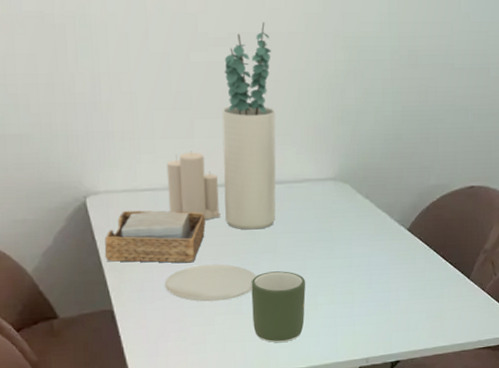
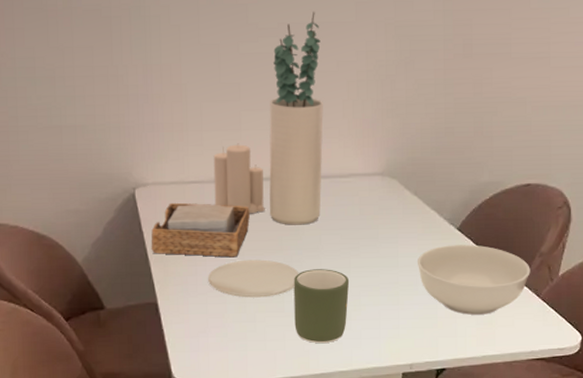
bowl: none [371,244,476,310] -> present [418,244,530,315]

